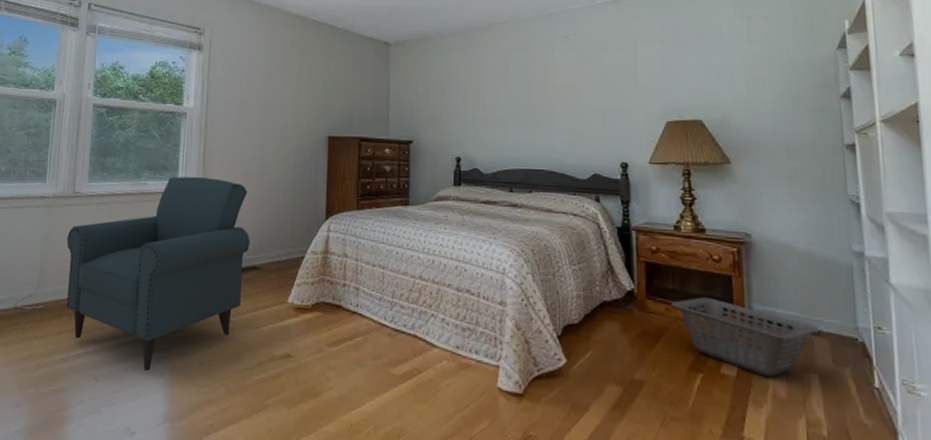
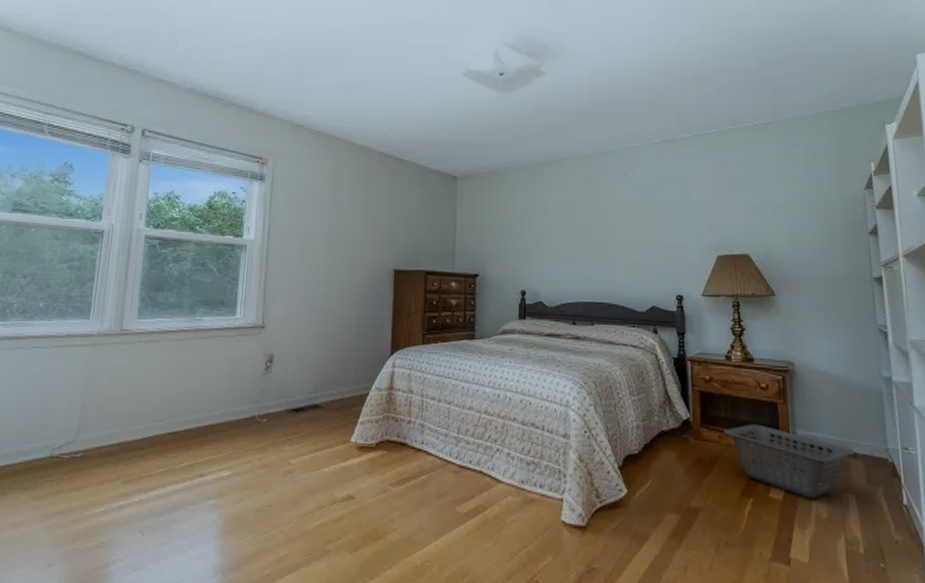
armchair: present [66,176,250,372] -> none [109,311,312,521]

